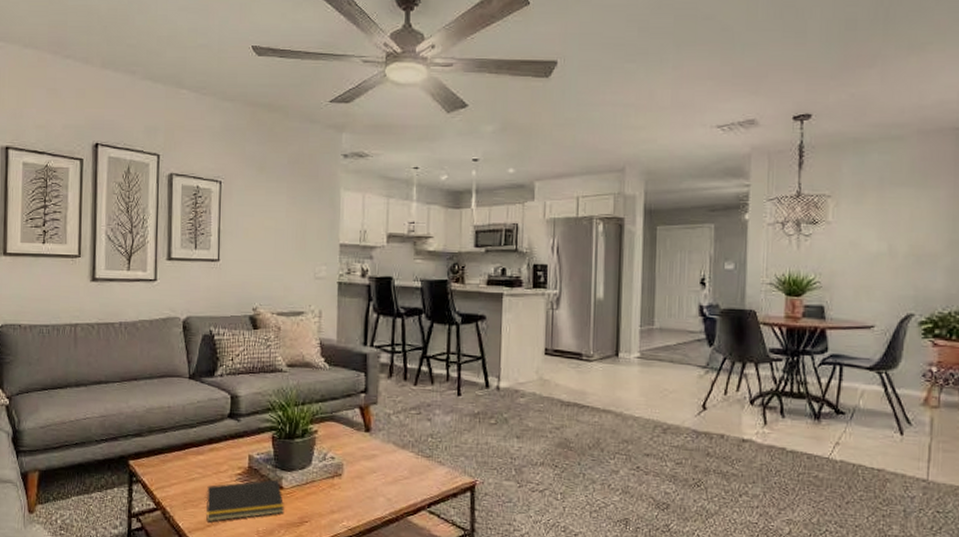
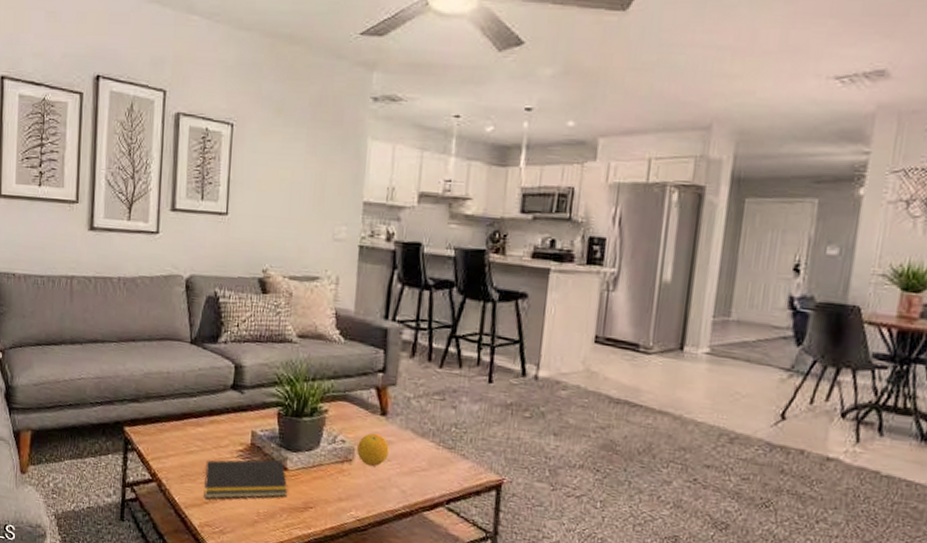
fruit: none [346,448,374,478] -> present [357,433,389,466]

